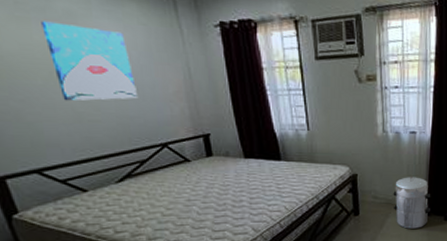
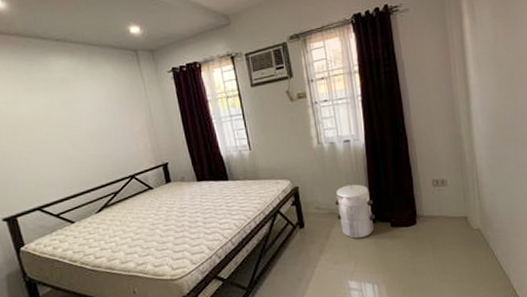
wall art: present [41,21,139,102] -> none [45,87,113,148]

